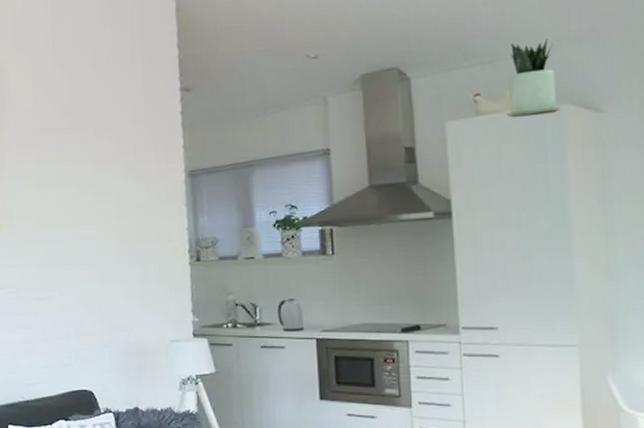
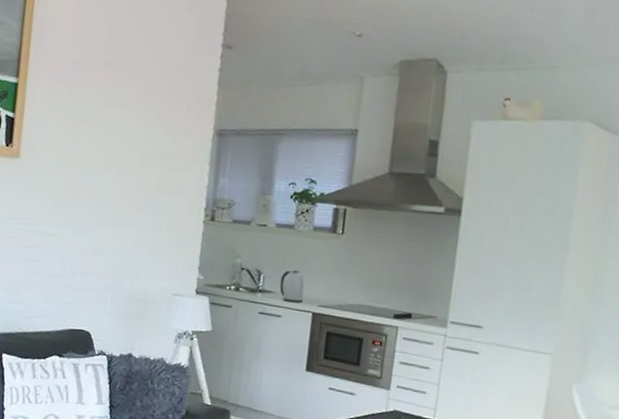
planter: present [506,39,561,118] -> none [531,54,588,130]

